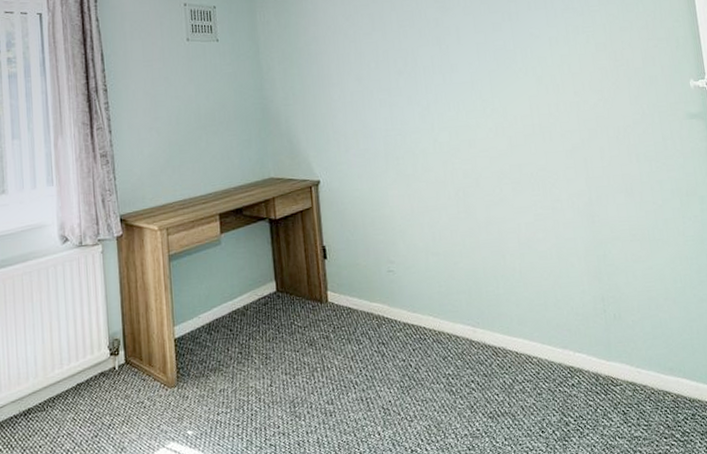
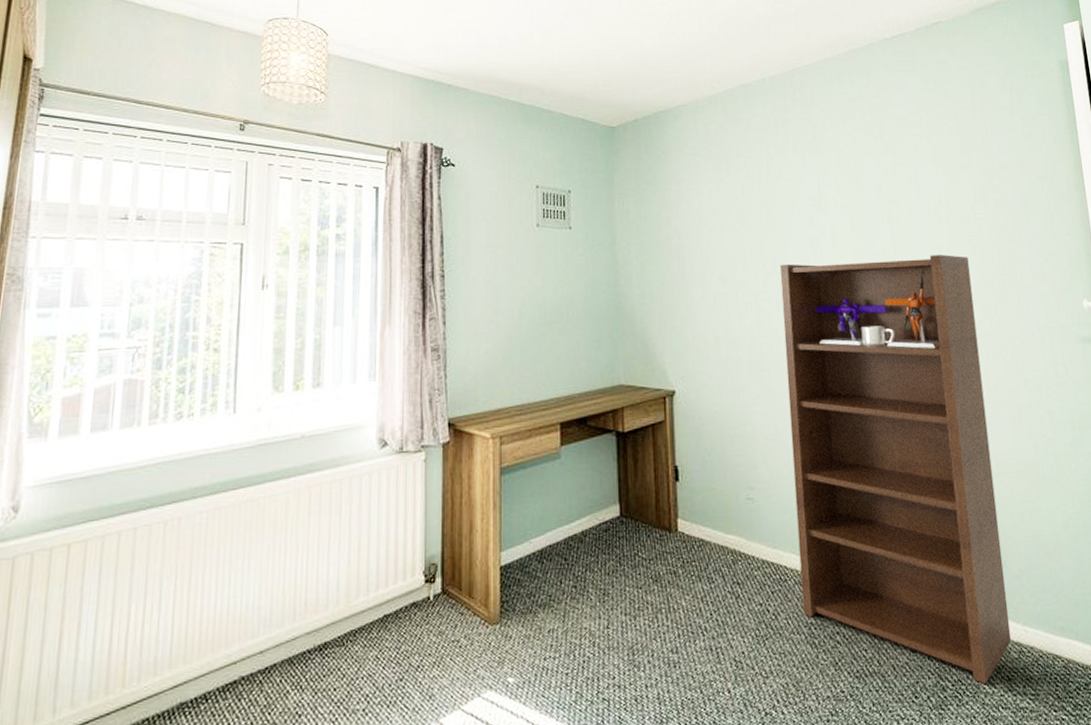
bookshelf: none [409,45,627,418] -> present [779,255,1012,684]

